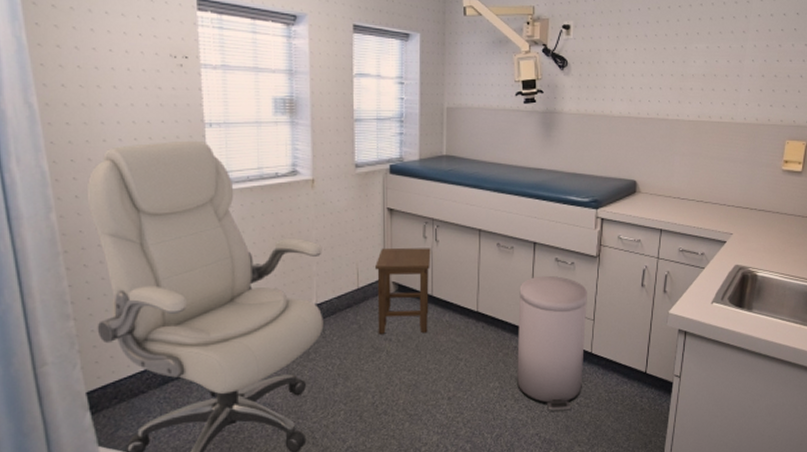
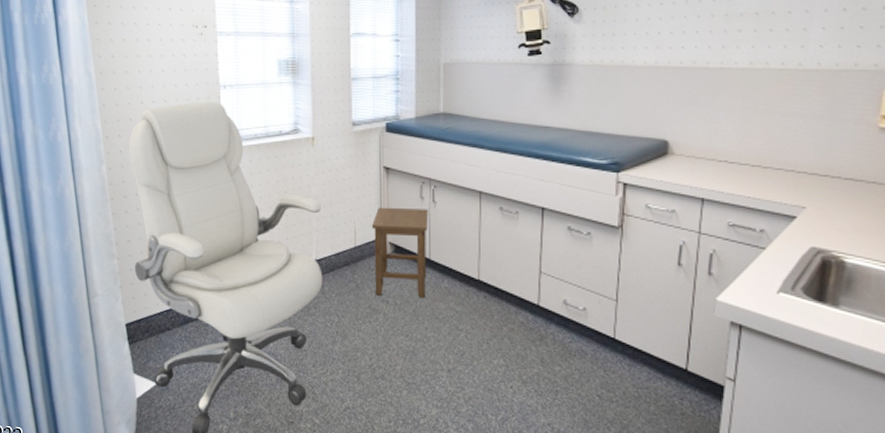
pedal bin: present [516,275,587,412] -> none [523,245,608,402]

